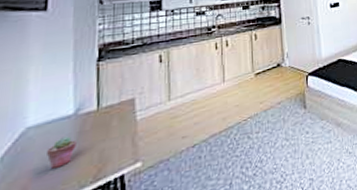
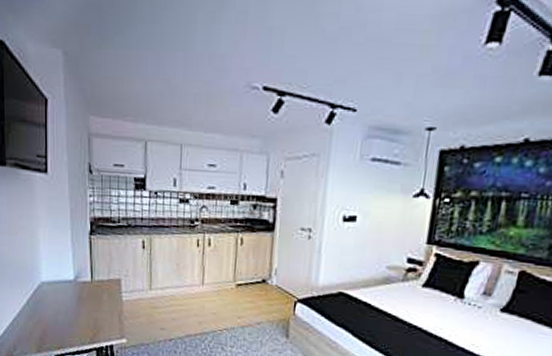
potted succulent: present [47,136,77,169] -> none [57,298,77,323]

